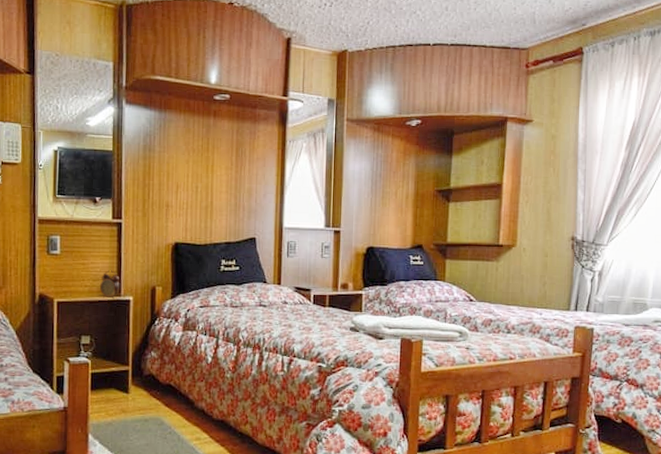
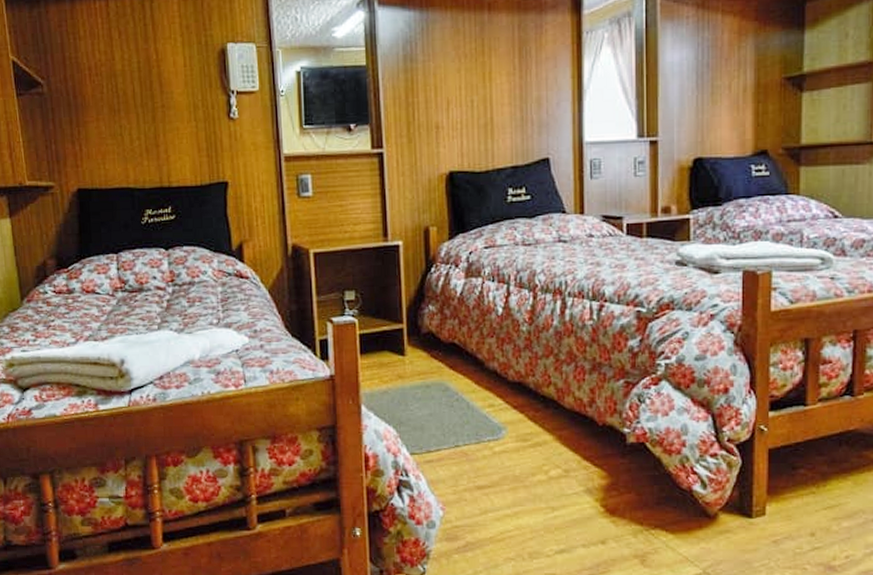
alarm clock: present [100,270,121,300] -> none [362,211,387,246]

